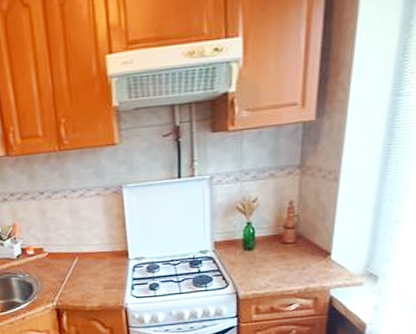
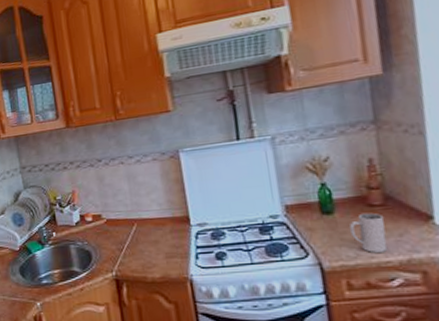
mug: none [264,249,292,283] -> present [349,212,388,253]

